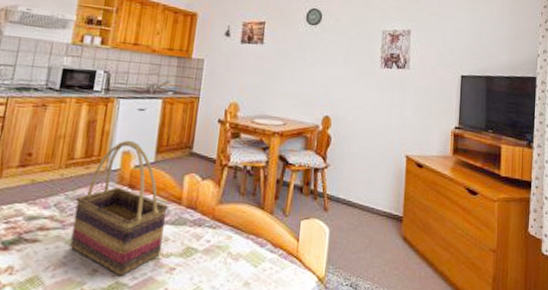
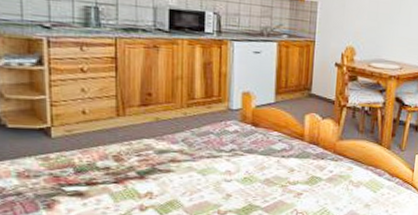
woven basket: present [69,140,168,277] -> none [202,81,291,200]

